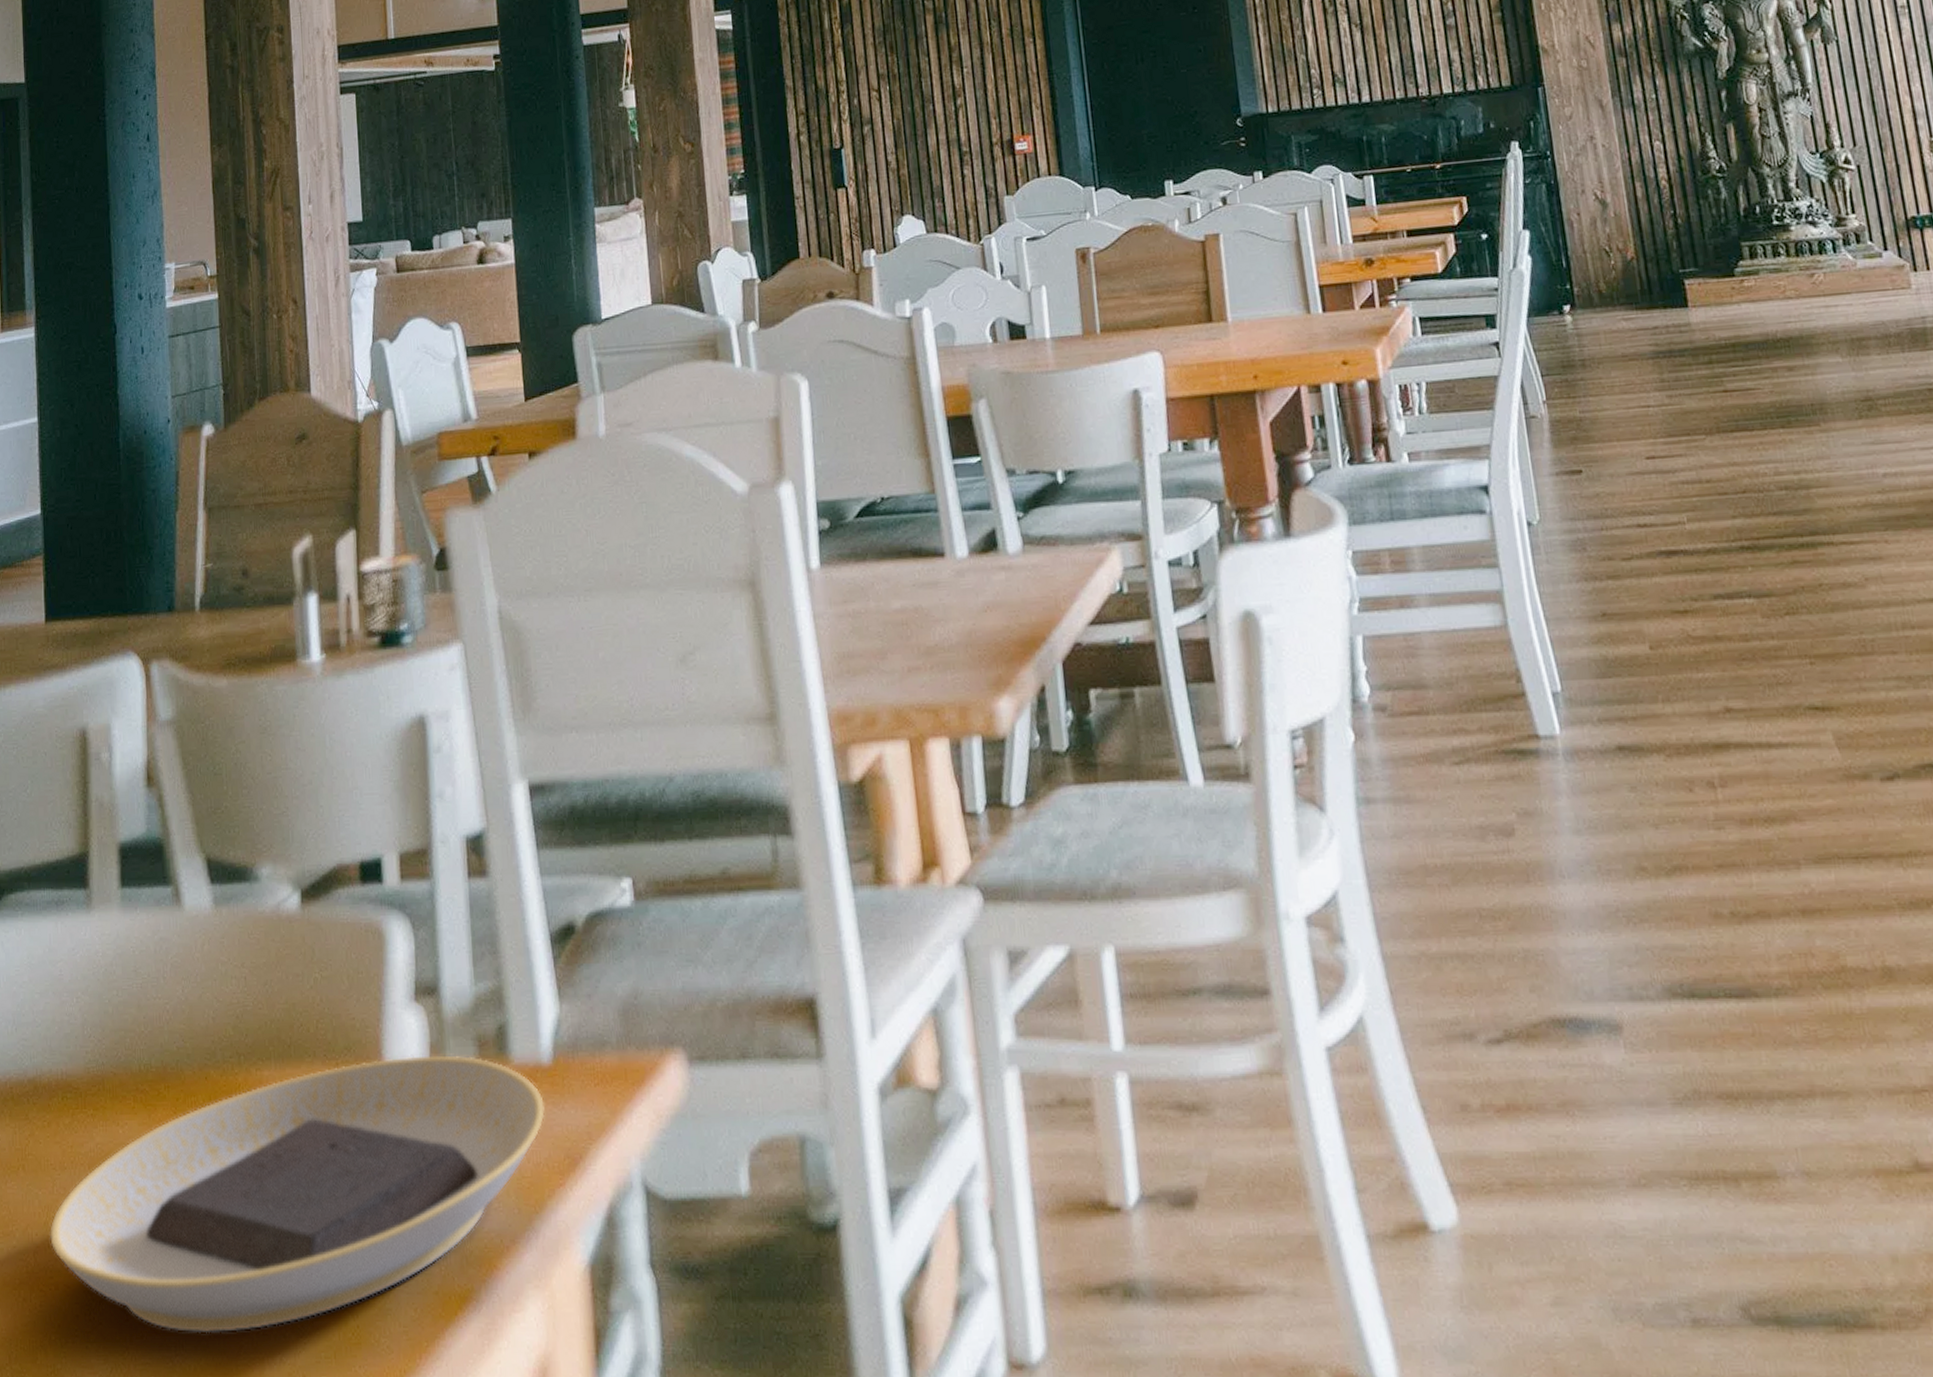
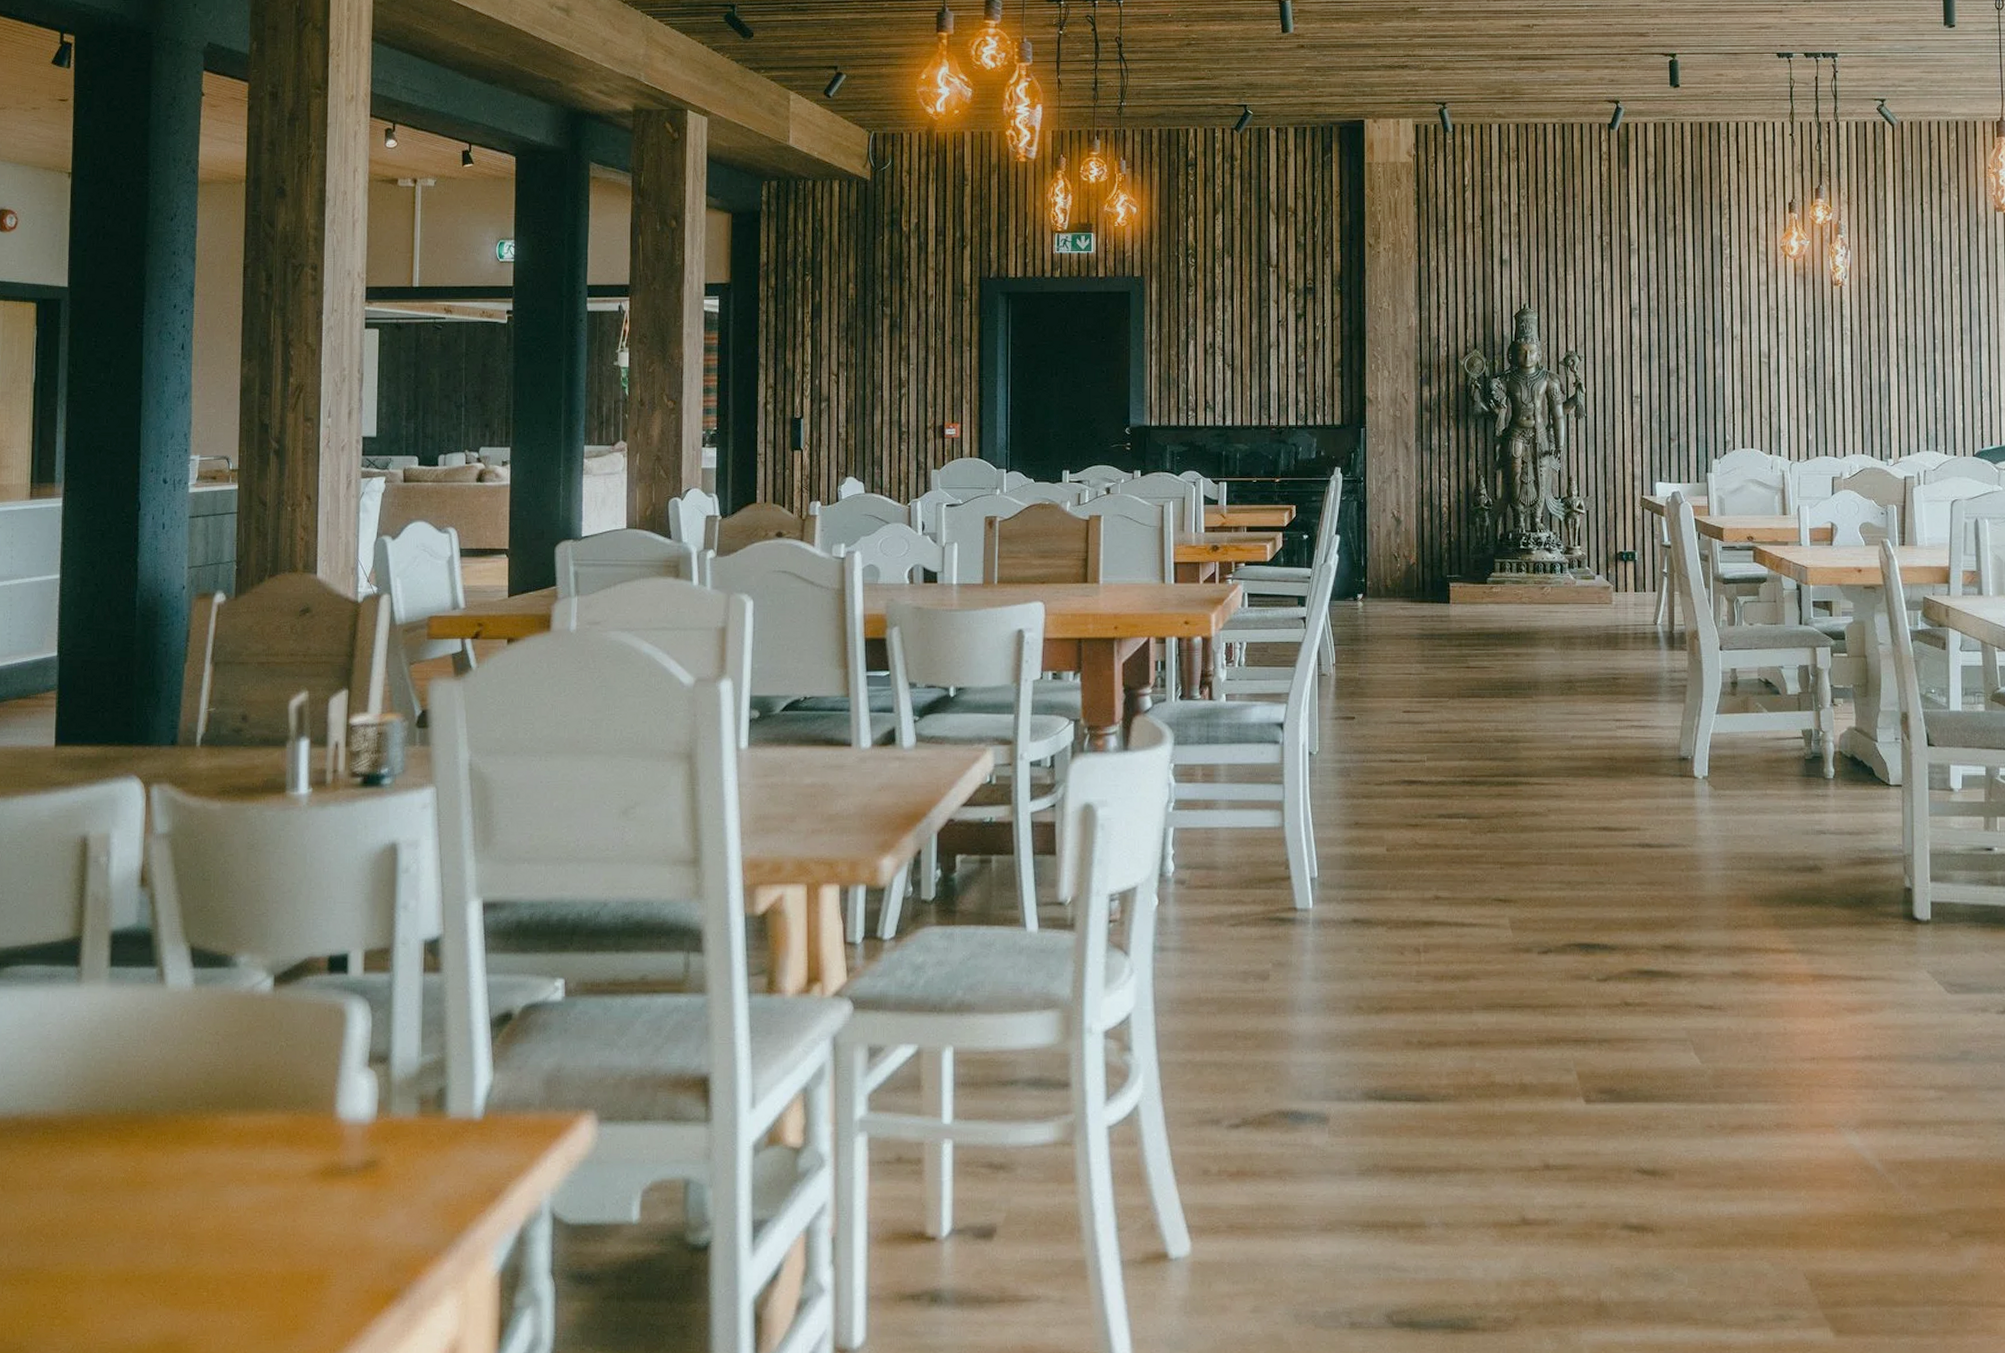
plate: present [50,1055,545,1334] -> none [24,1109,473,1320]

